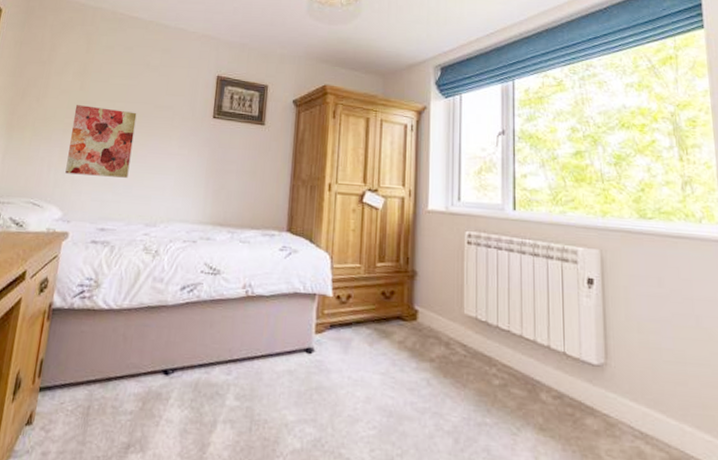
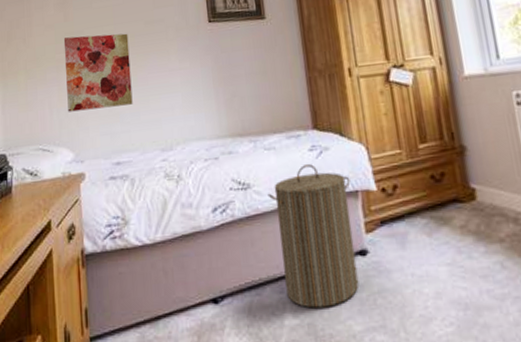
laundry hamper: none [233,262,311,395] -> present [267,164,360,309]

